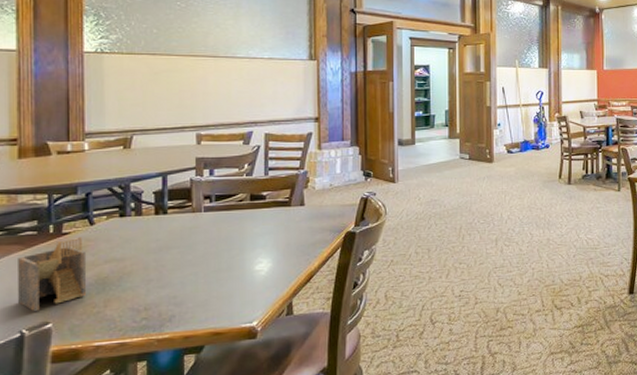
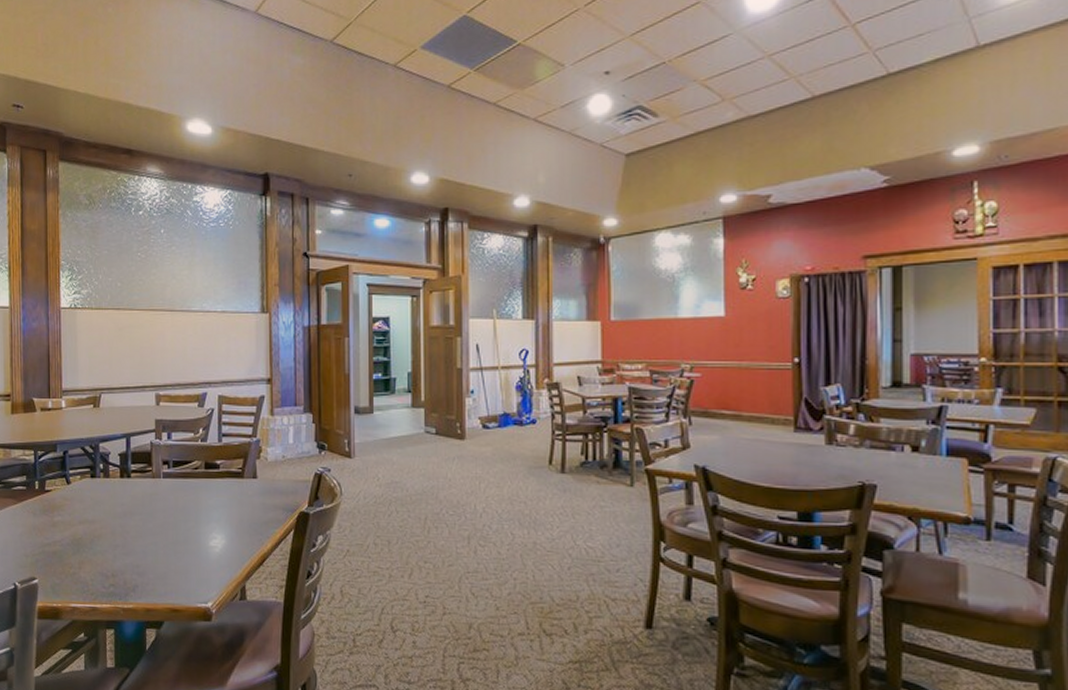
napkin holder: present [18,236,87,312] -> none [12,495,65,566]

